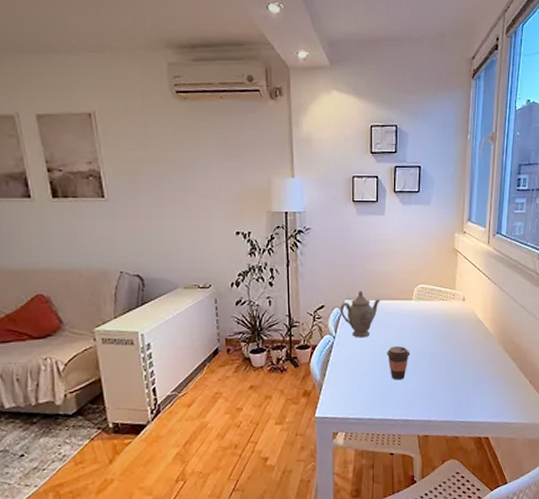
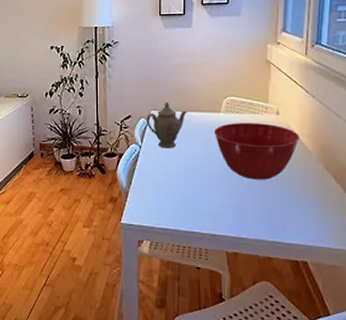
coffee cup: present [386,346,411,380] -> none [193,159,219,193]
mixing bowl: none [405,308,482,364] -> present [213,122,299,180]

